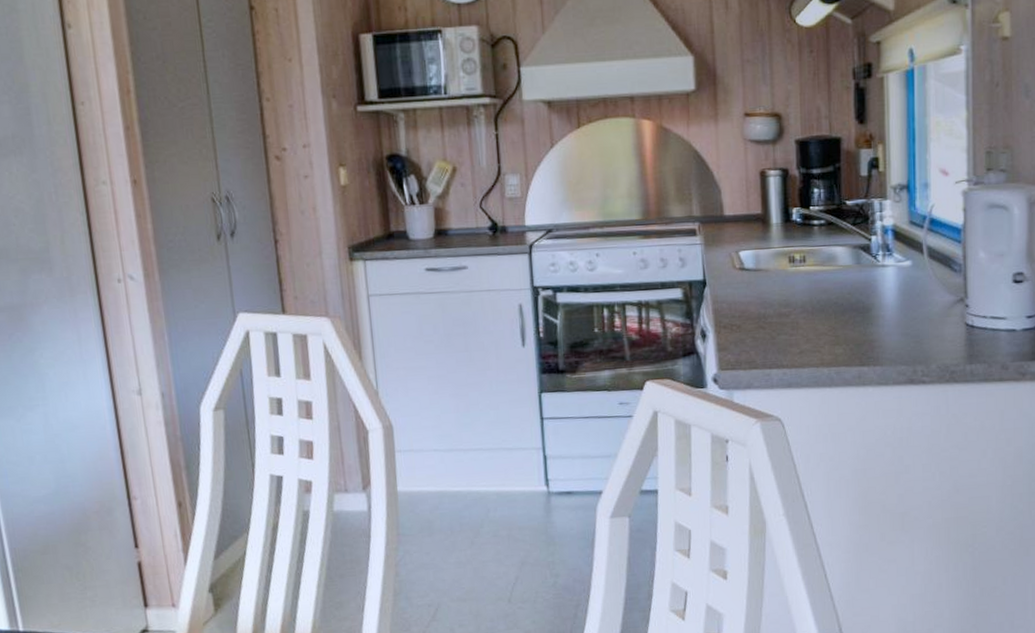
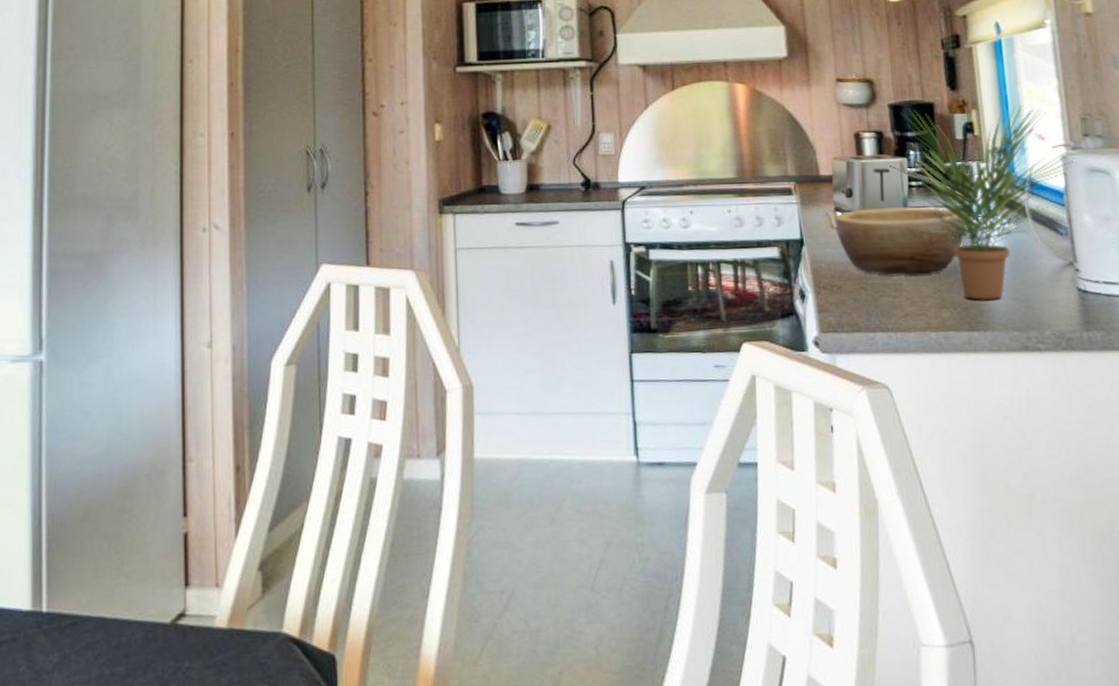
toaster: none [735,192,812,254] -> present [831,154,910,214]
bowl: none [737,246,864,314] -> present [834,207,966,276]
potted plant: none [792,139,977,338] -> present [888,105,1076,301]

